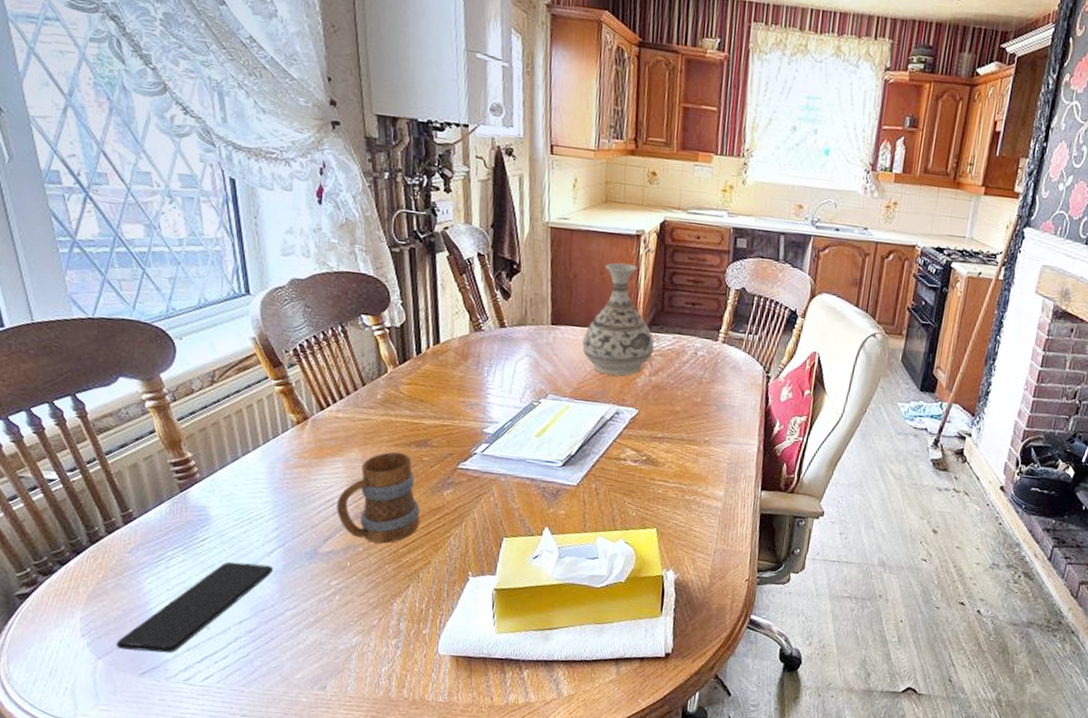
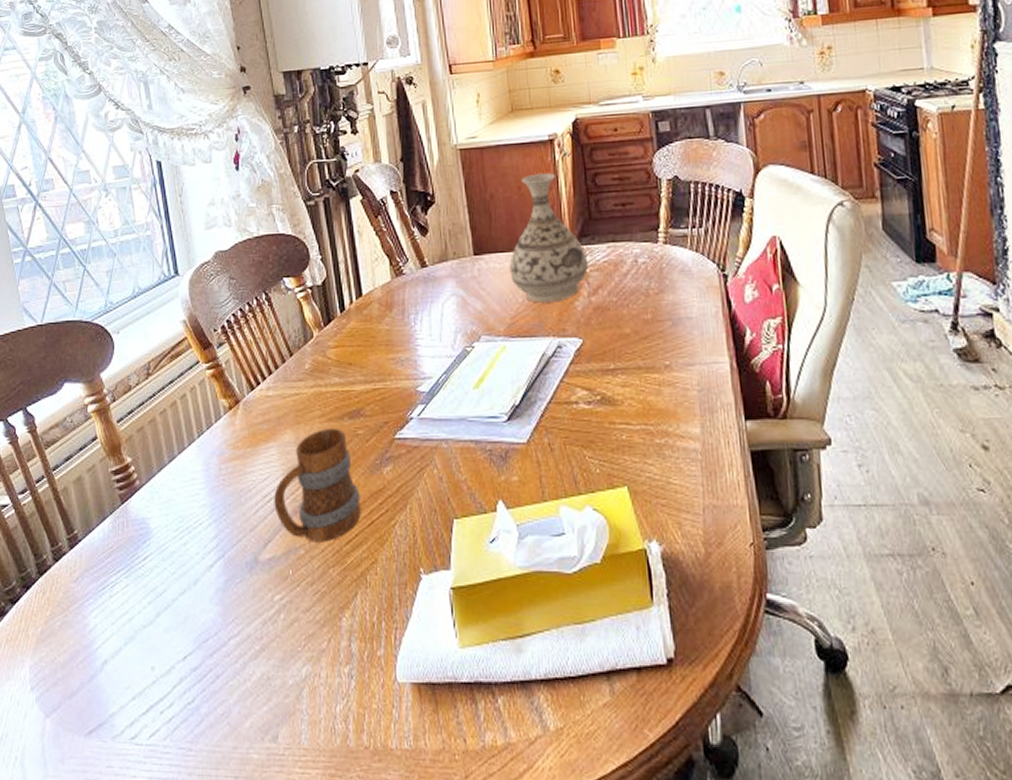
smartphone: present [117,561,273,653] -> none [64,582,214,704]

